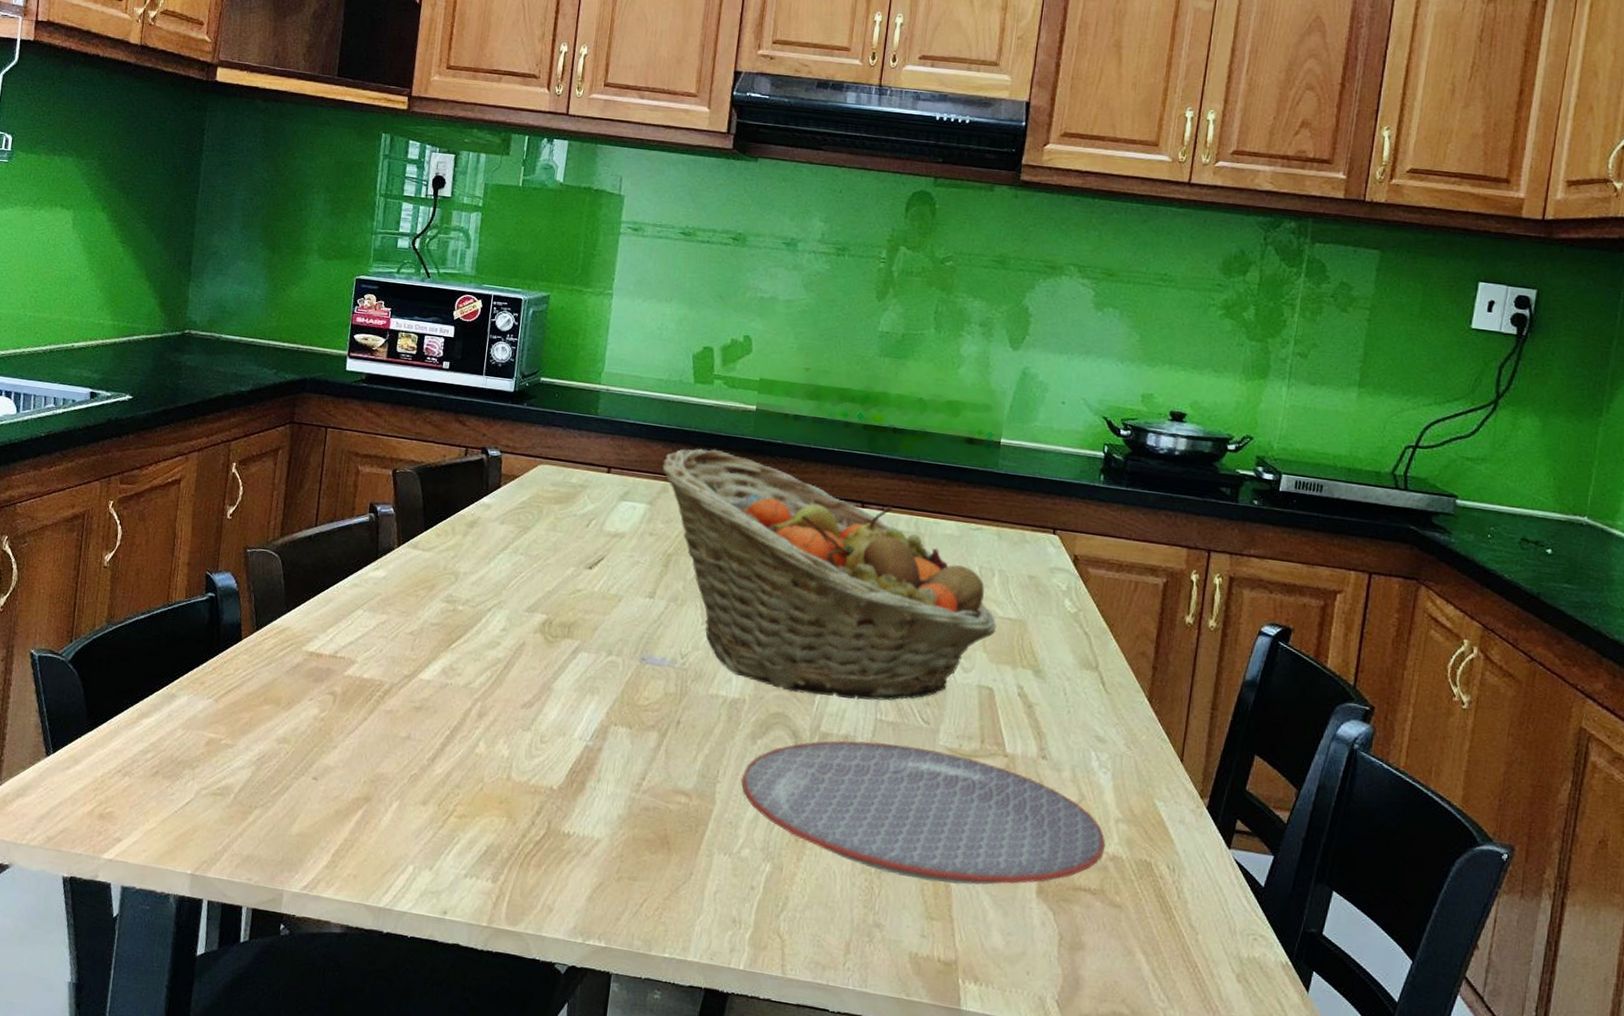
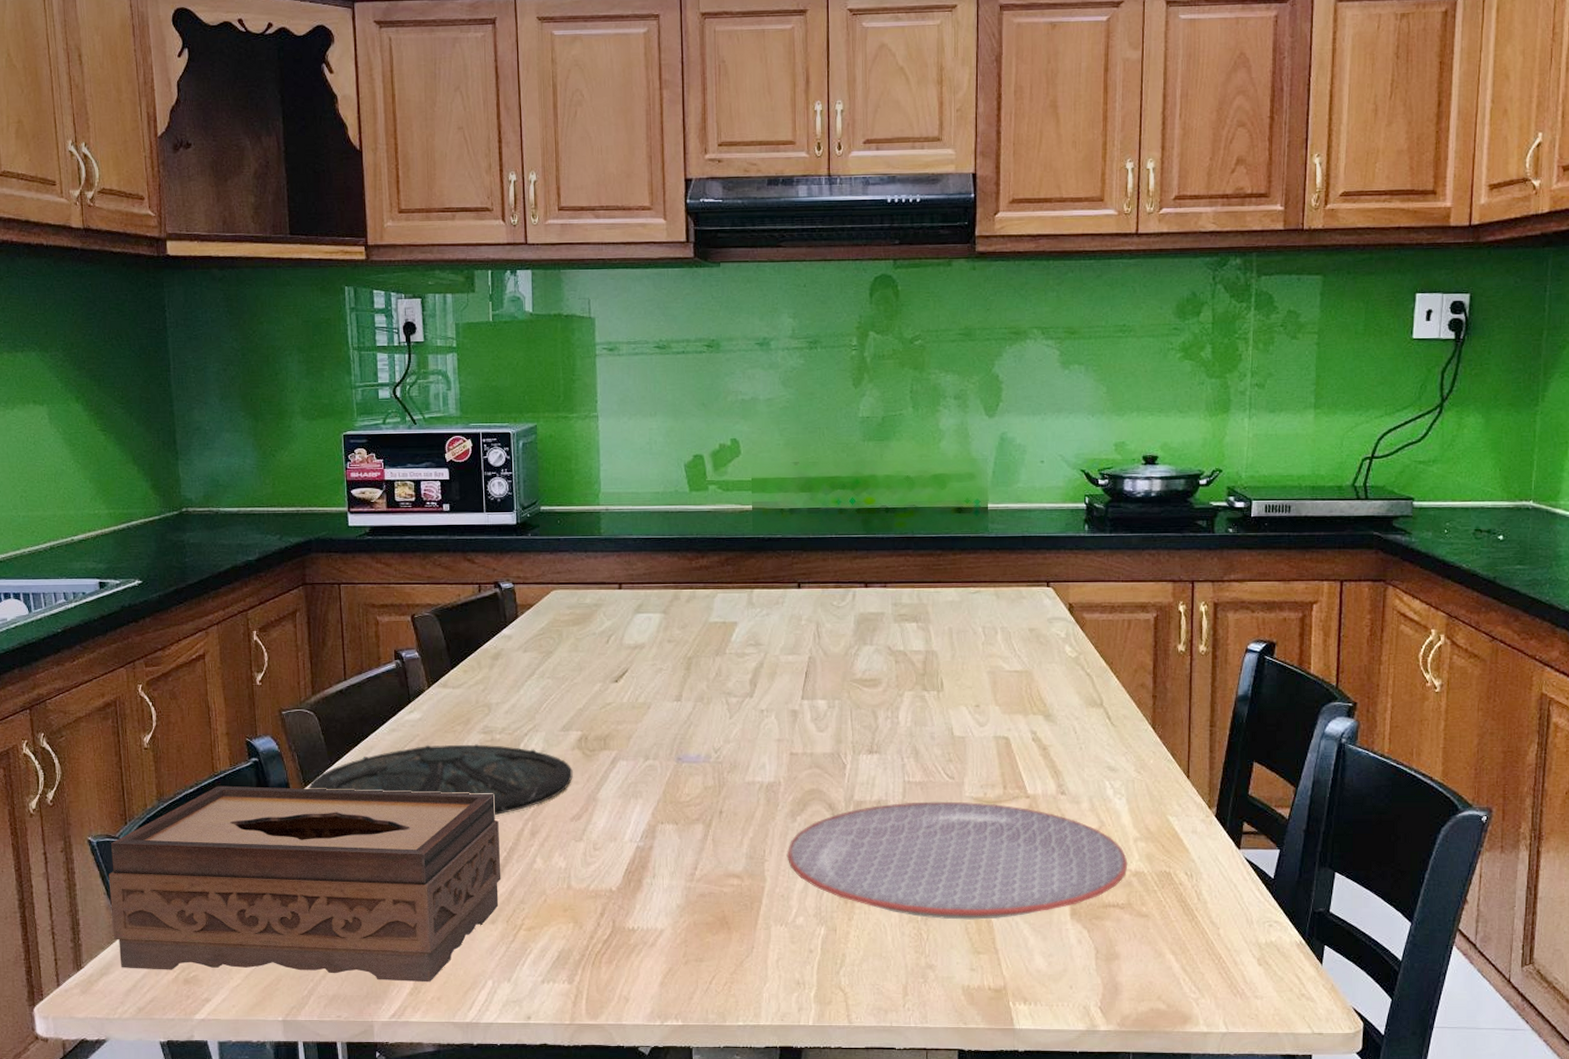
tissue box: none [36,616,447,858] -> present [108,785,501,983]
plate: none [259,605,532,690] -> present [308,744,573,815]
fruit basket: present [662,448,997,701] -> none [670,552,1005,768]

